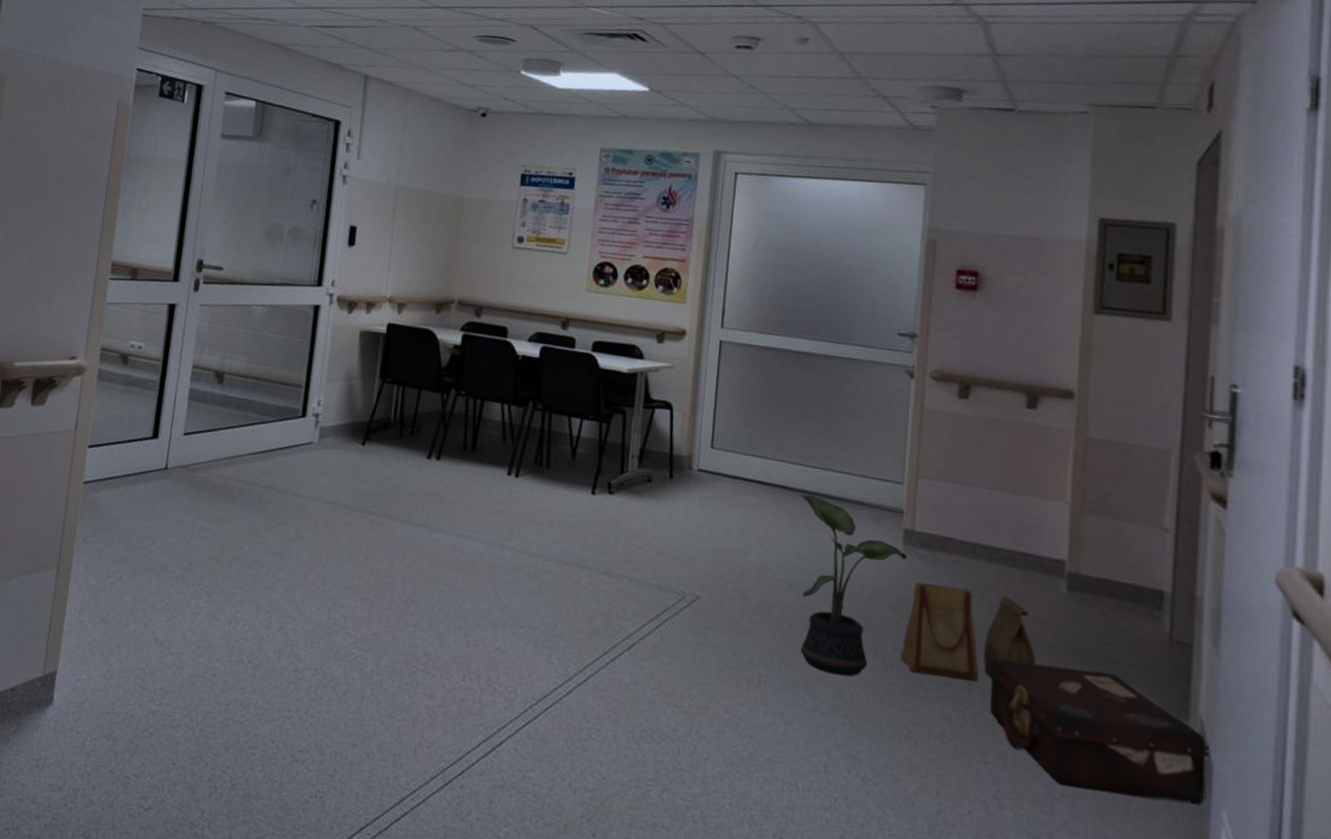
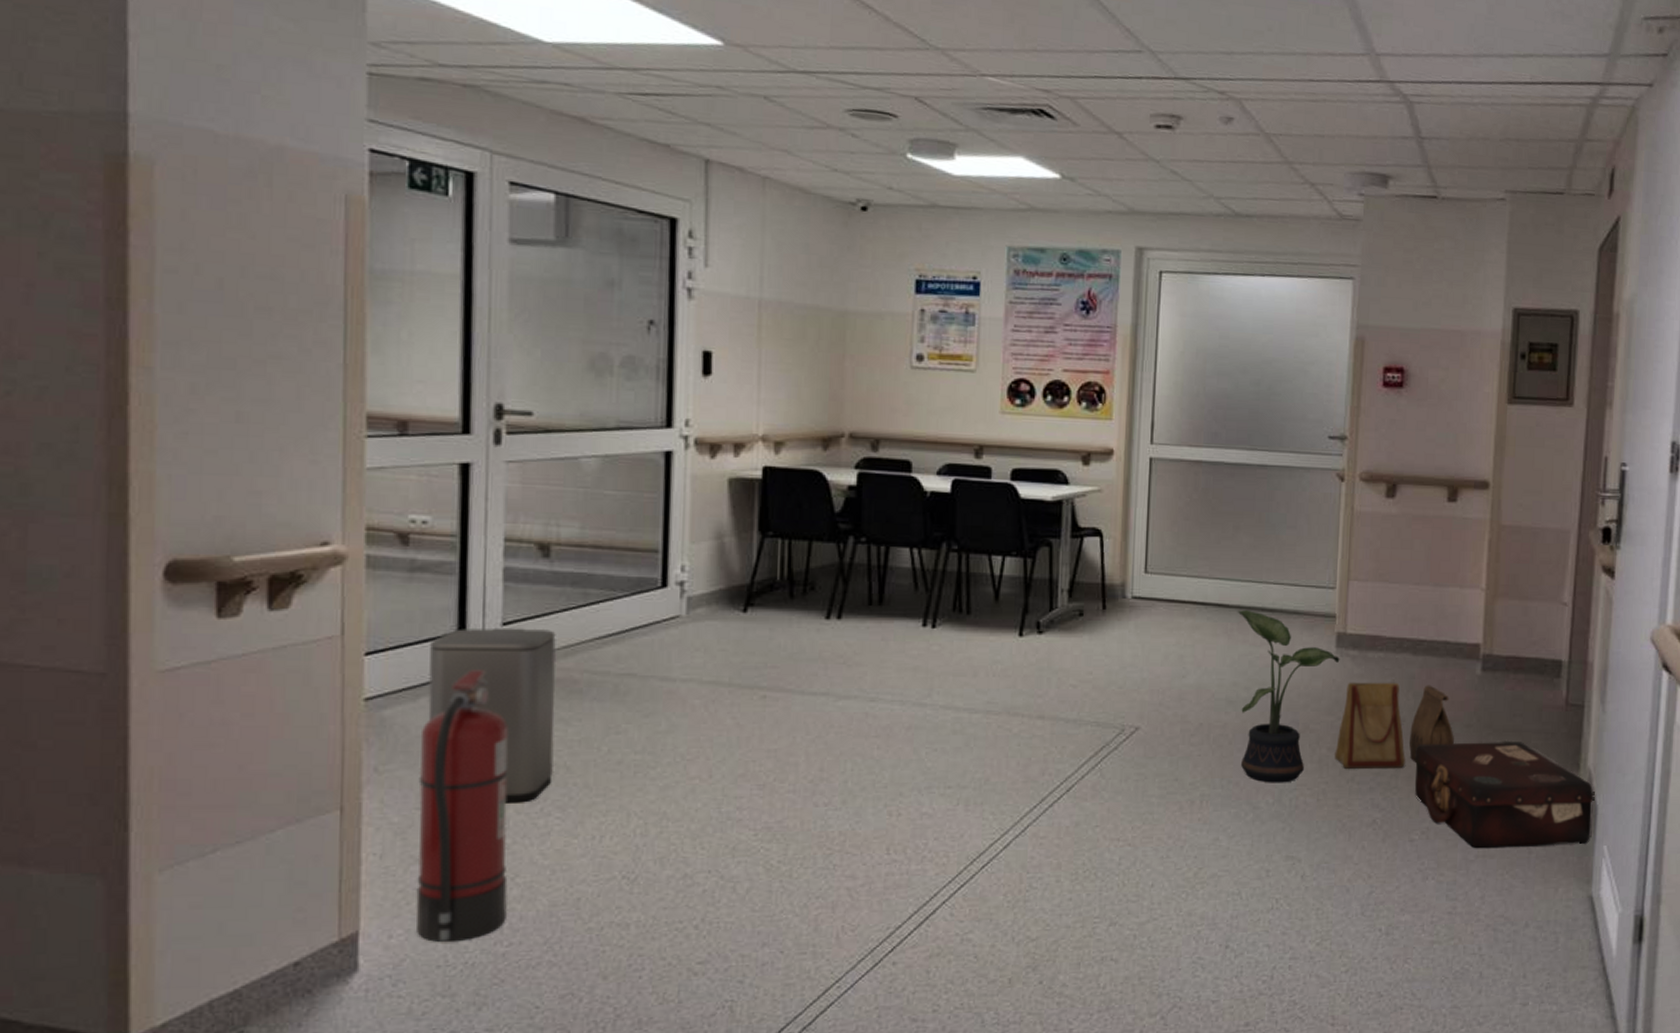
fire extinguisher: none [96,468,179,694] -> present [415,670,508,942]
pedal bin: none [124,434,221,584] -> present [428,627,556,803]

